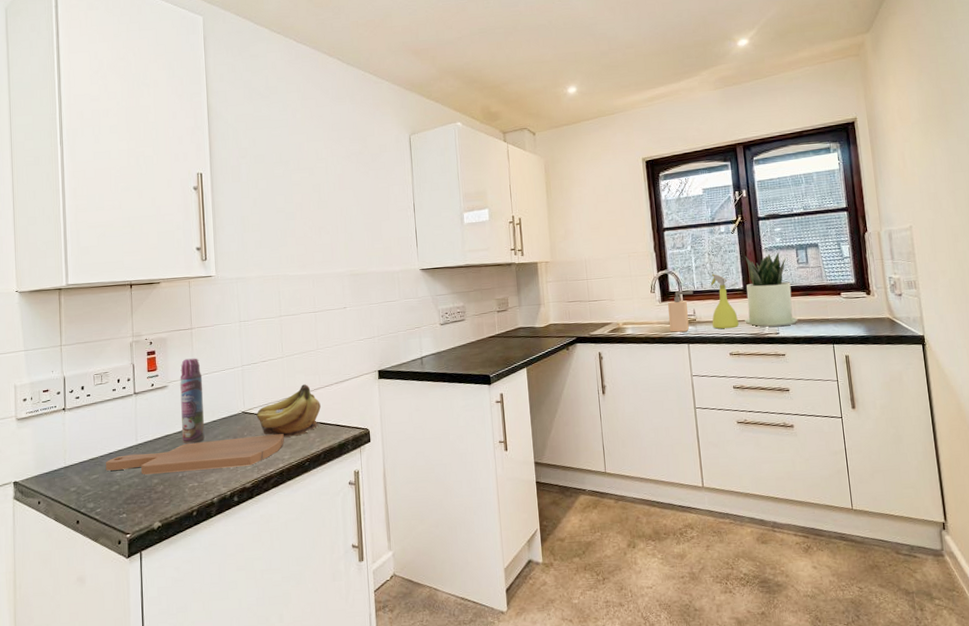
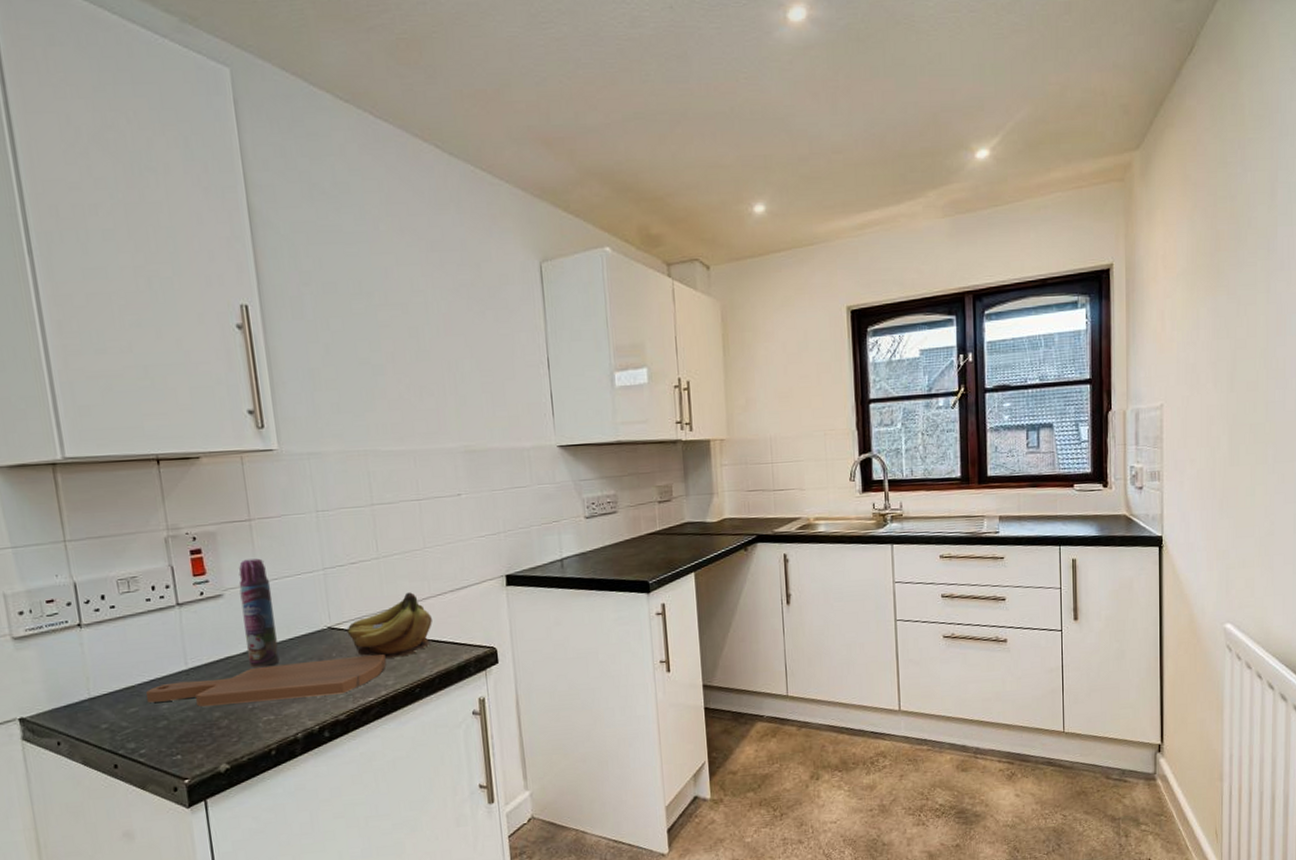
soap dispenser: present [668,290,693,333] -> none [869,478,901,530]
spray bottle: present [710,274,740,330] -> none [921,458,954,527]
planter: present [744,253,798,327] -> none [959,434,1022,525]

